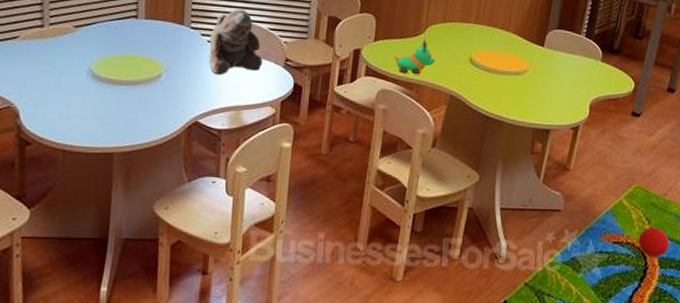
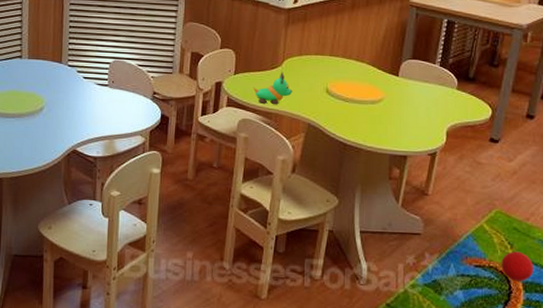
stuffed animal: present [208,9,263,74] -> none [84,48,132,107]

